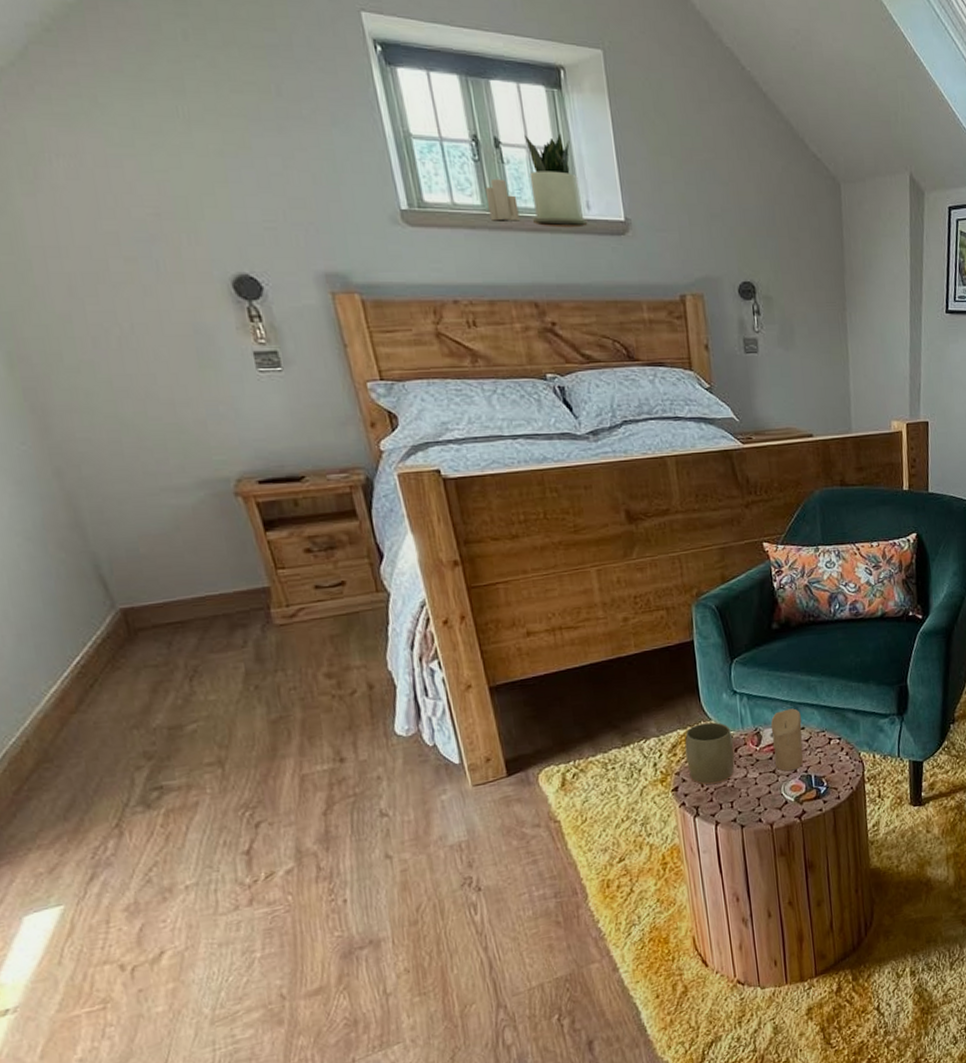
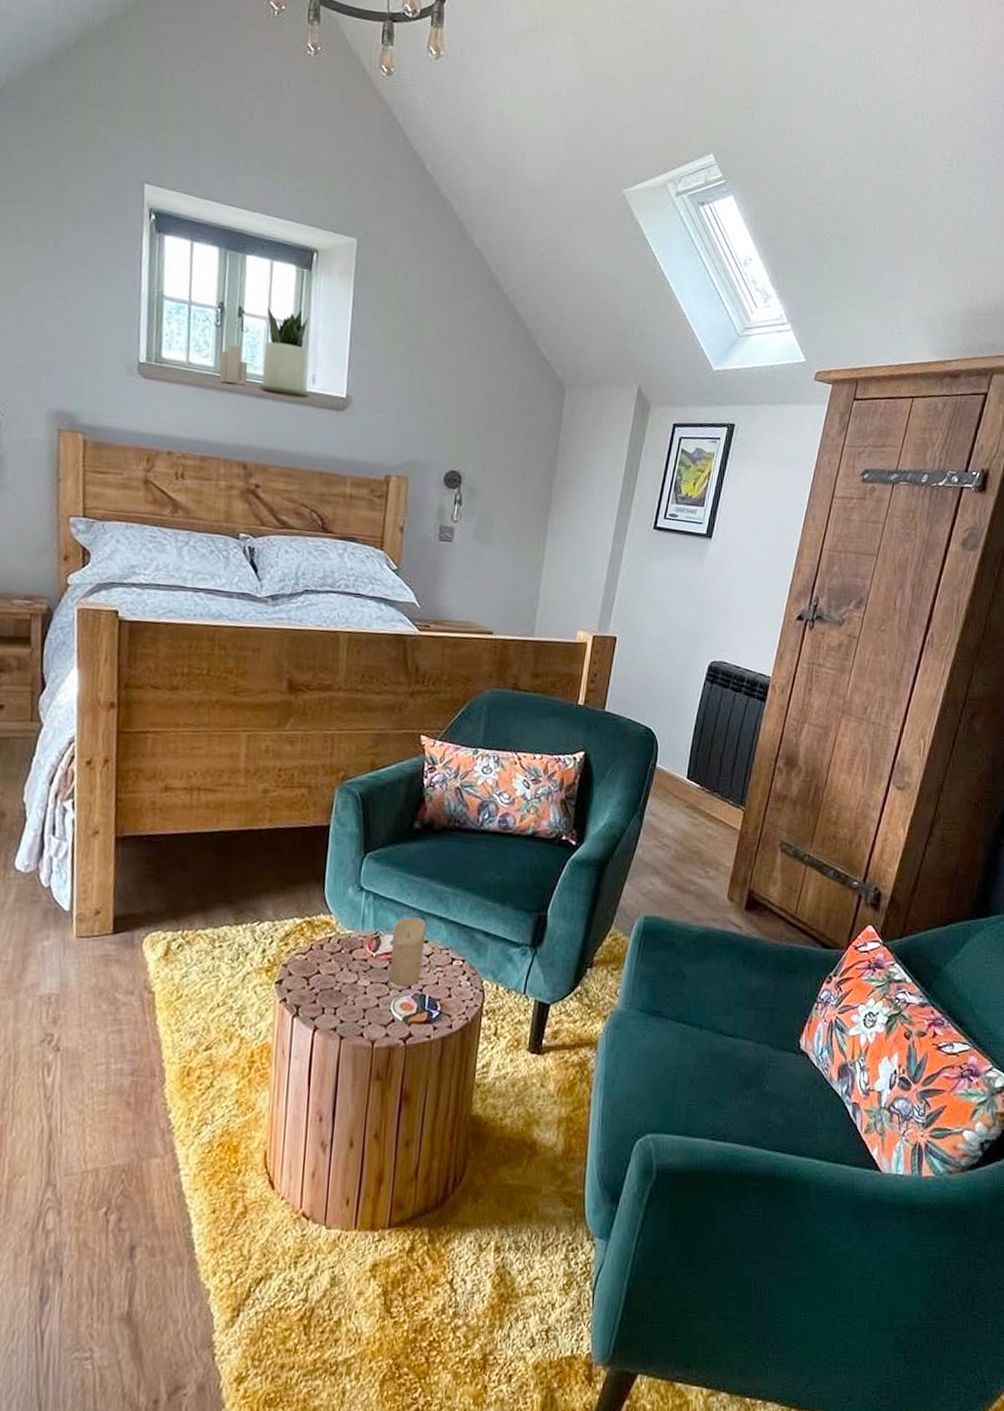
mug: present [684,722,735,785] -> none [296,916,351,985]

